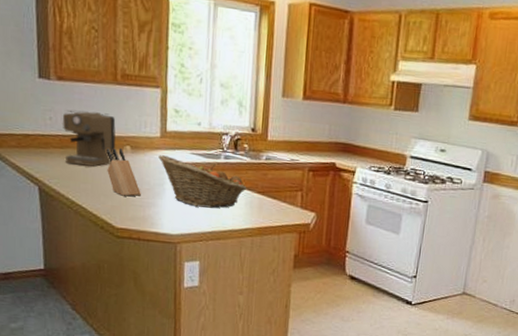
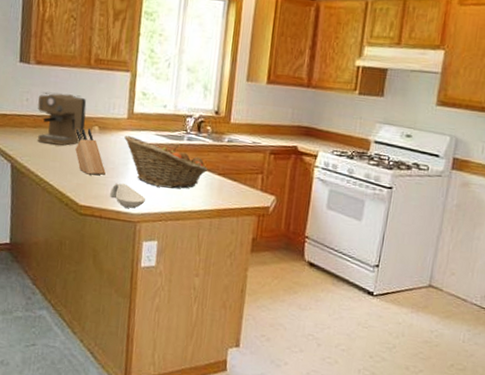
spoon rest: none [146,204,184,230] -> present [109,183,145,209]

